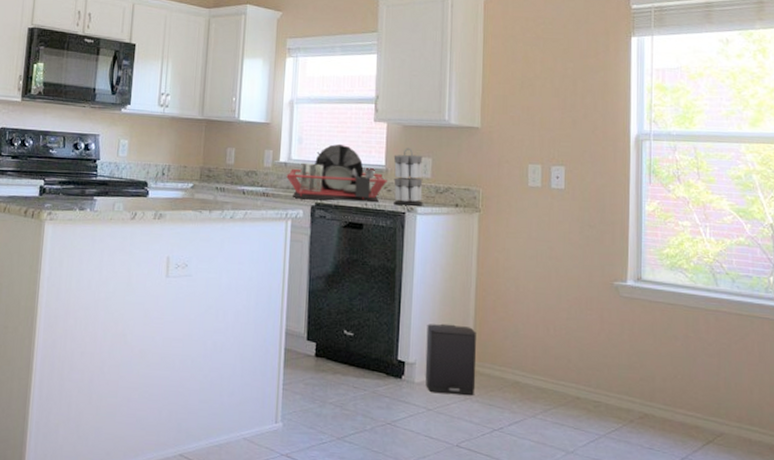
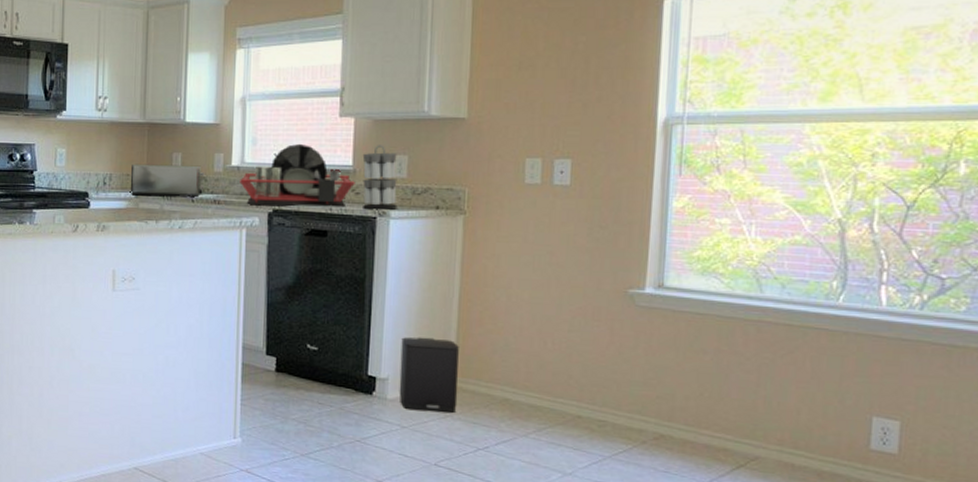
toaster: none [187,156,256,190] -> present [131,163,205,198]

